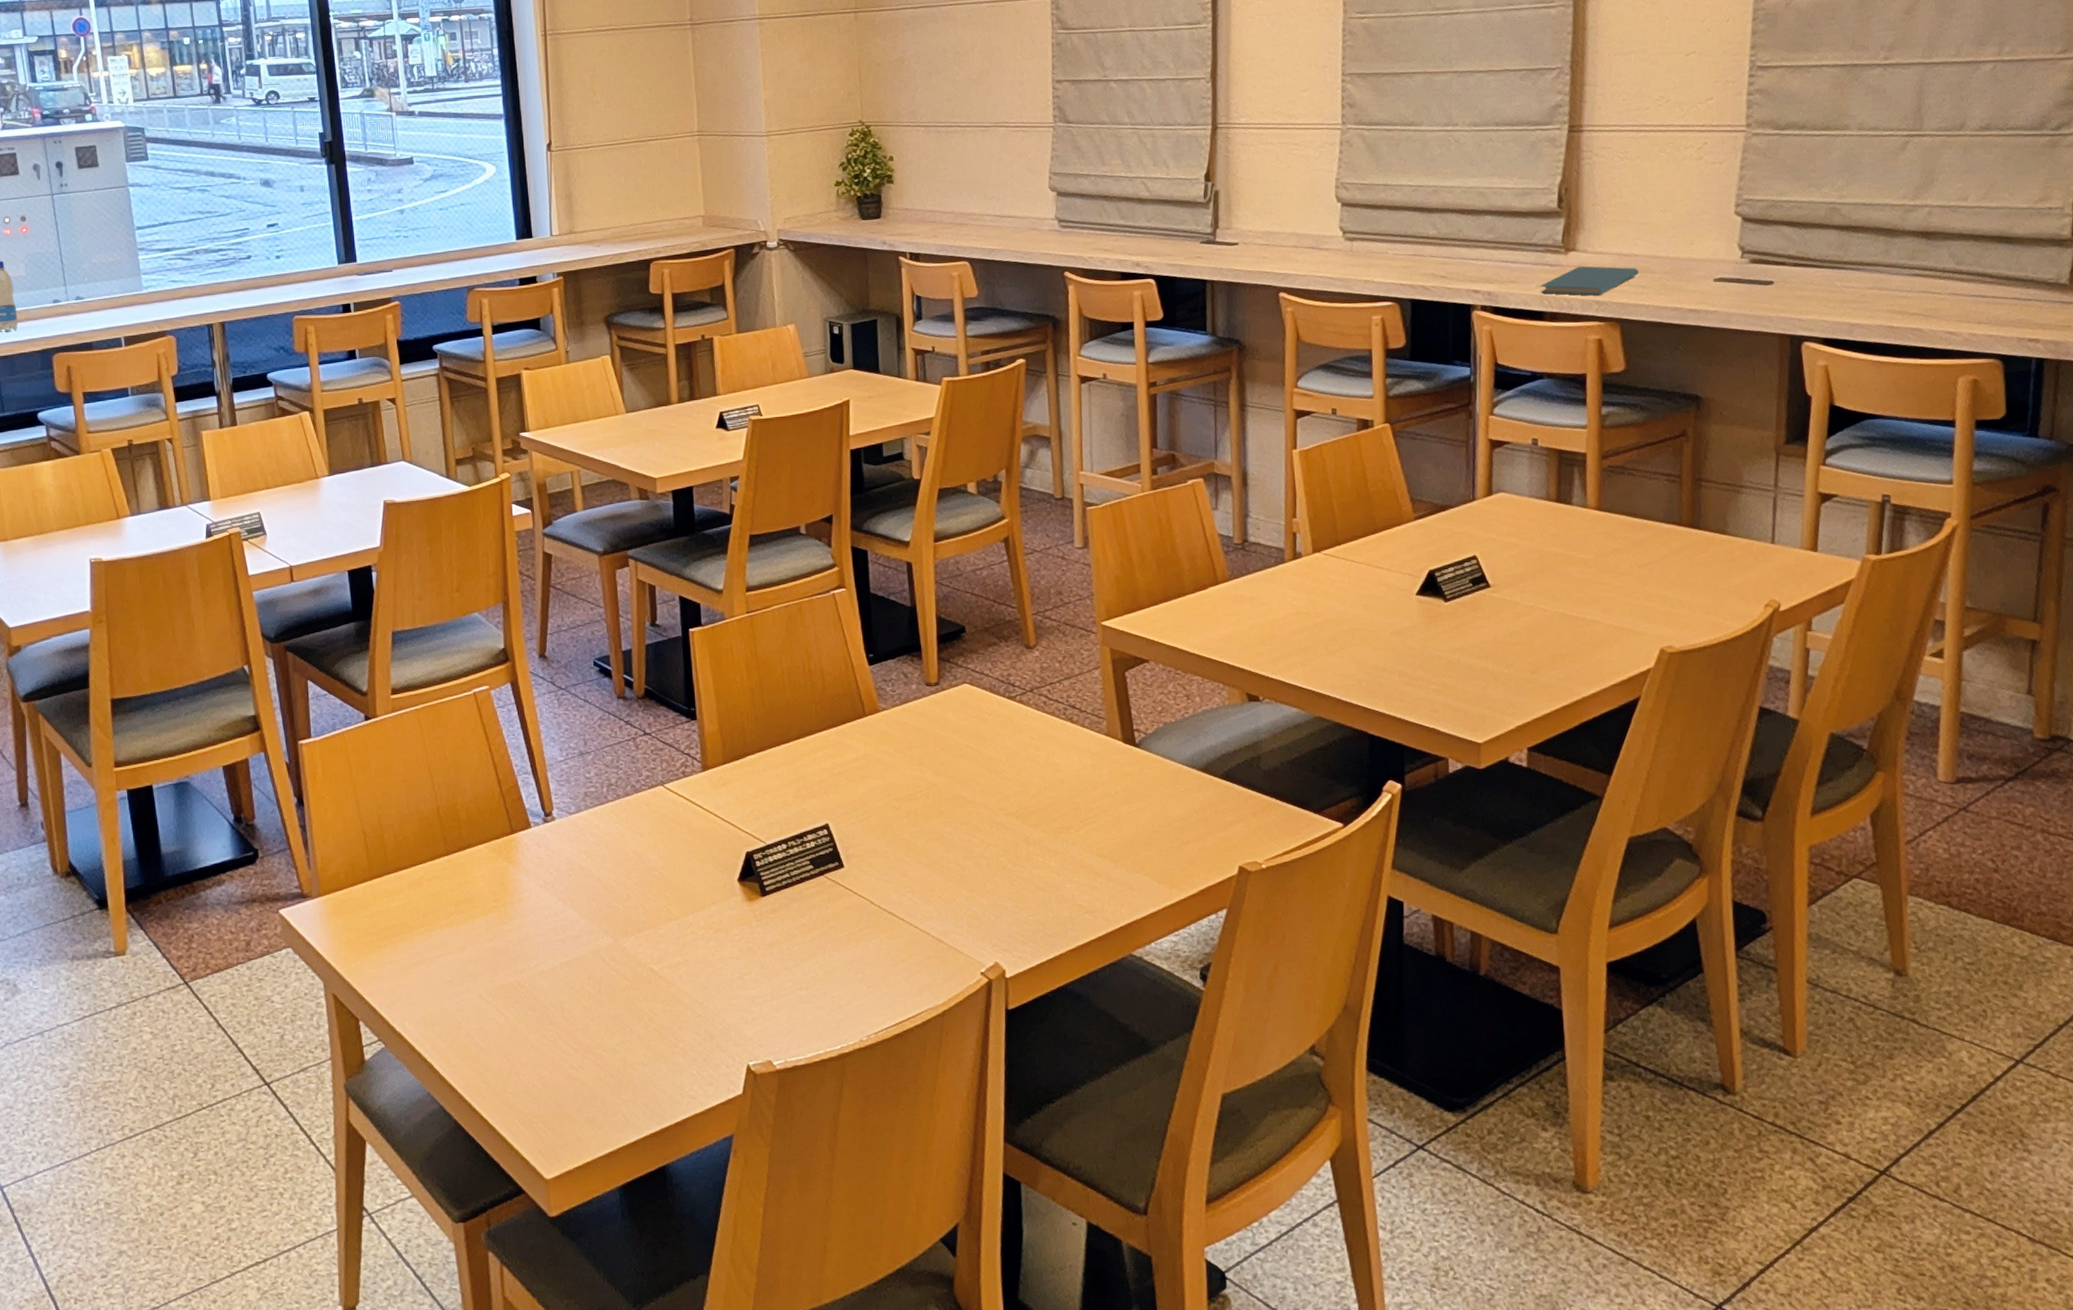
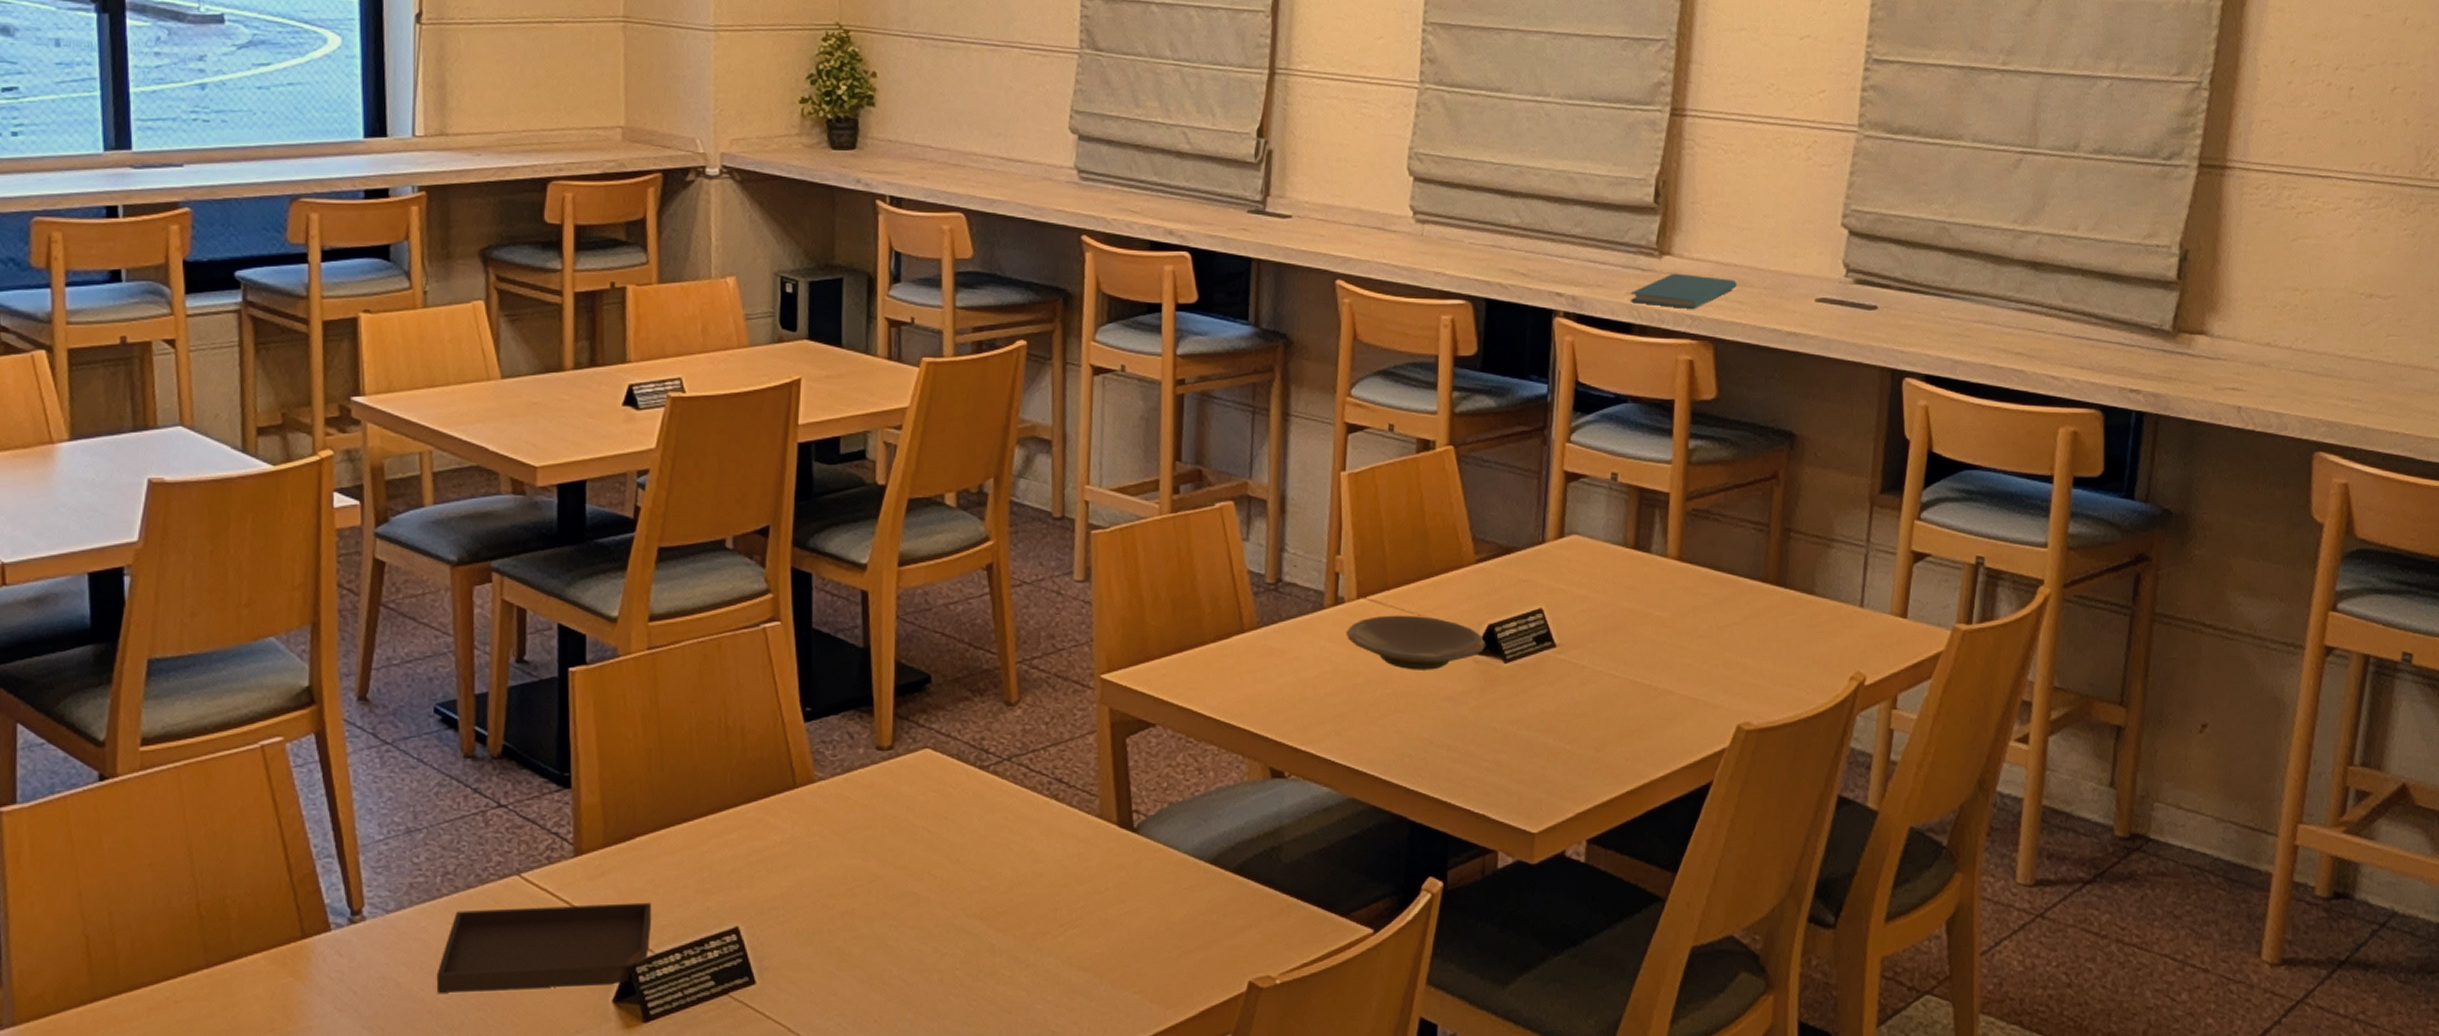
tray: none [608,805,763,874] -> present [436,902,652,993]
saucer: none [1304,565,1428,611] -> present [1346,615,1487,670]

